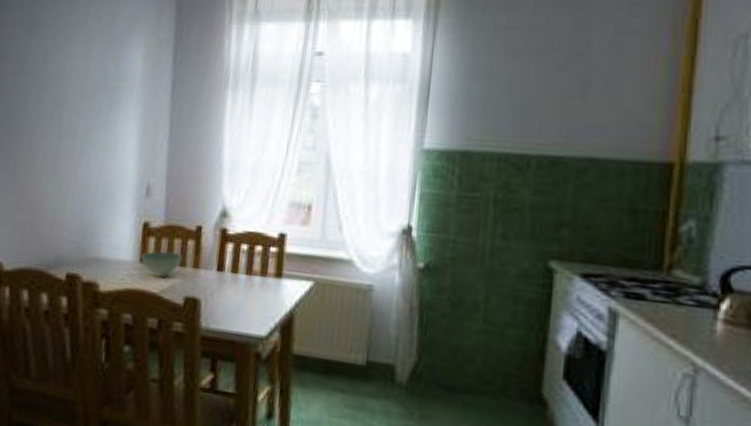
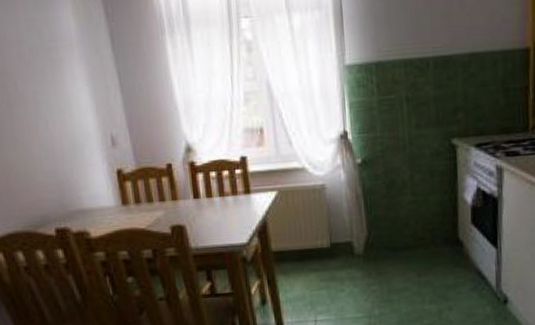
bowl: present [140,251,183,278] -> none [121,190,161,215]

